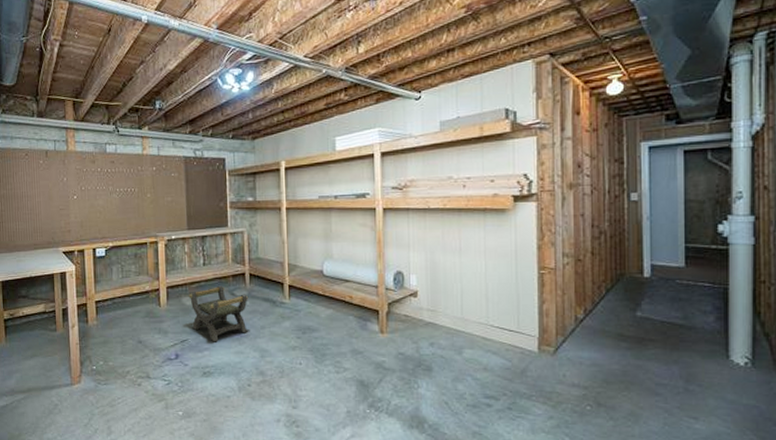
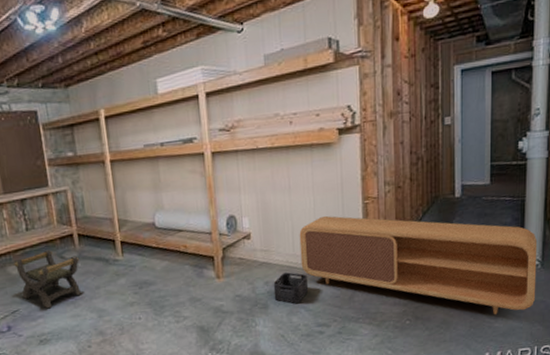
storage bin: none [439,336,475,369] -> present [273,272,308,303]
tv stand: none [468,281,746,415] -> present [299,215,538,315]

